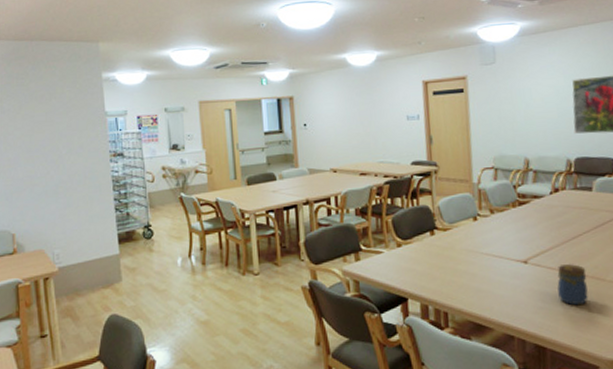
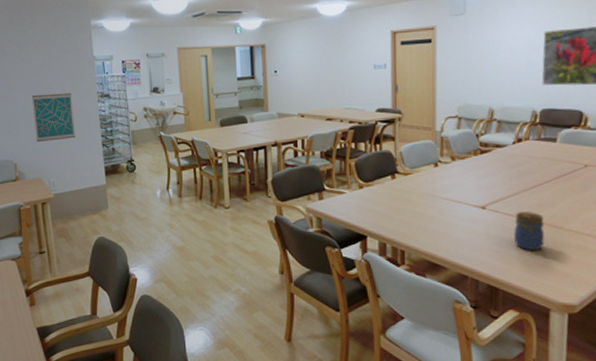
wall art: none [33,152,84,209] -> present [31,93,75,143]

